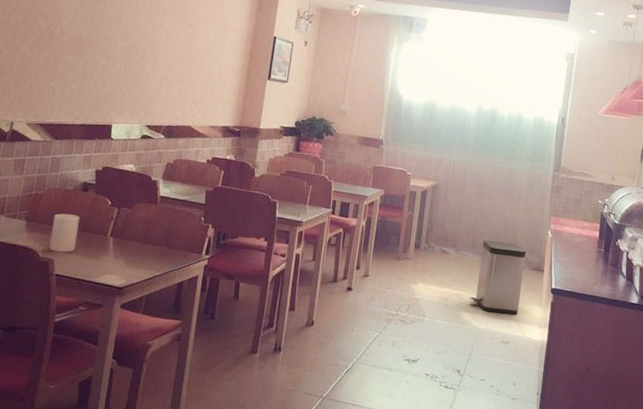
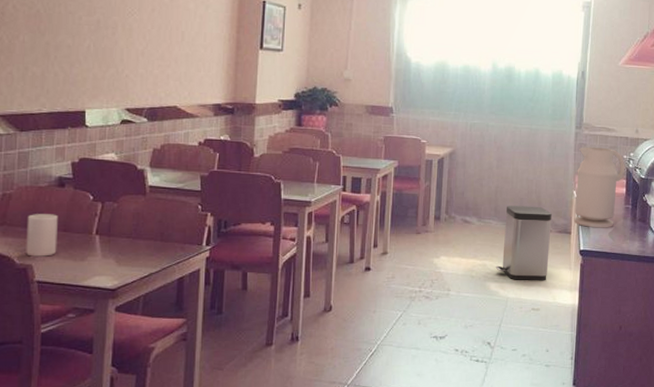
water jug: none [547,189,600,270] -> present [573,147,625,228]

